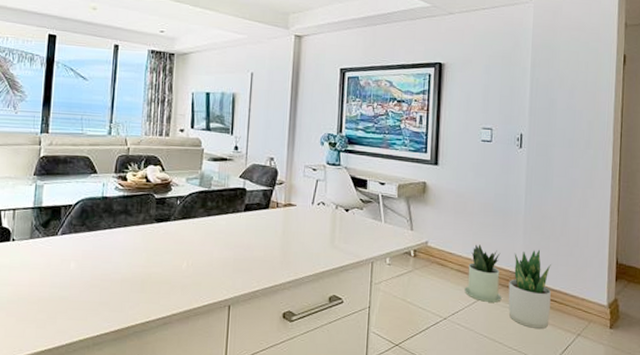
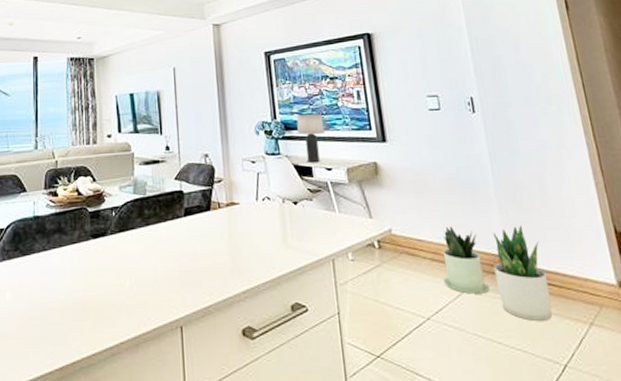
table lamp: none [358,132,385,177] -> present [296,114,325,164]

